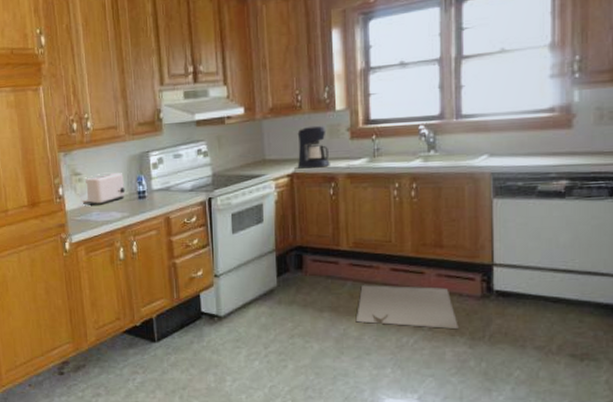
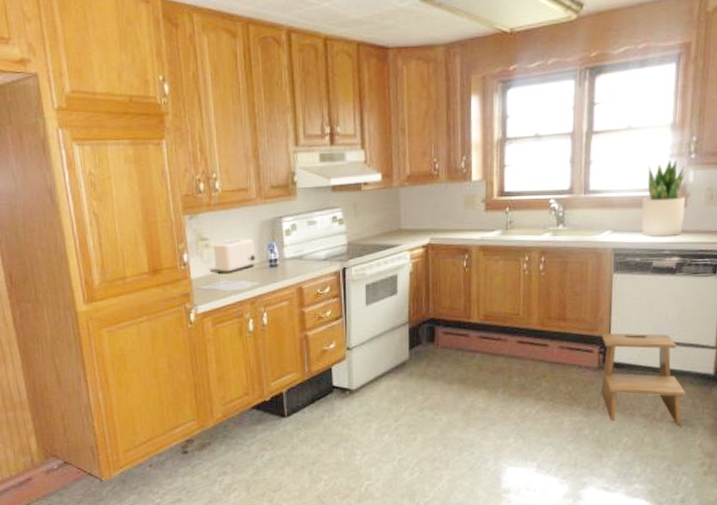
coffee maker: present [297,125,330,169] -> none [432,195,465,239]
door mat: present [355,285,458,329] -> none [483,357,576,399]
step stool: none [483,260,585,359] -> present [601,333,685,425]
planter: none [521,80,572,160] -> present [641,160,686,236]

